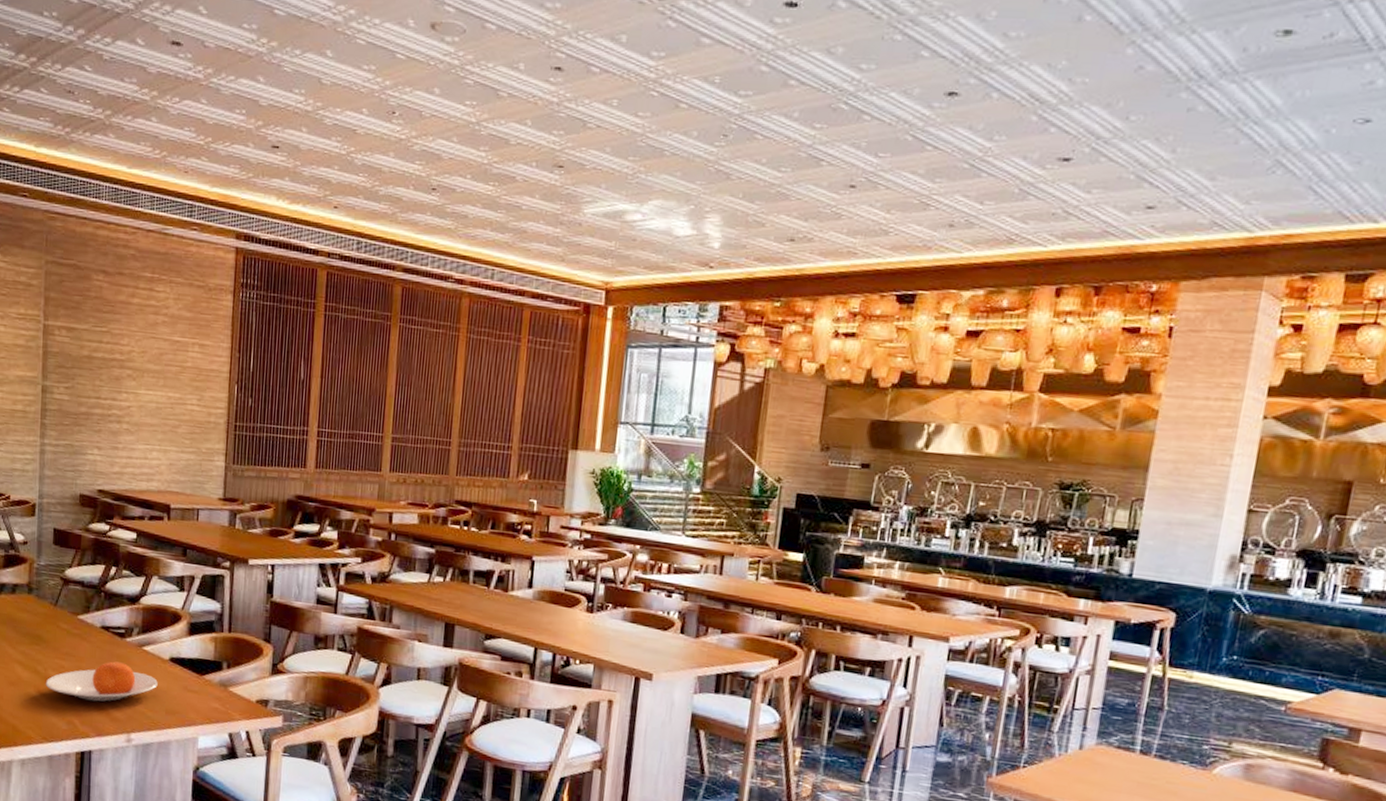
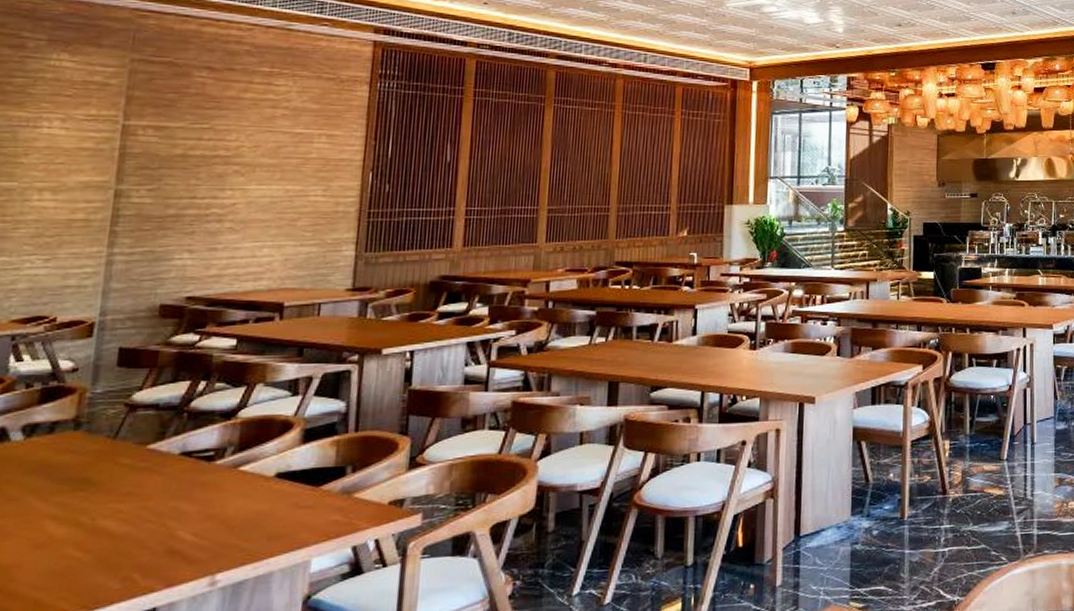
plate: present [45,661,158,702] -> none [91,490,258,546]

